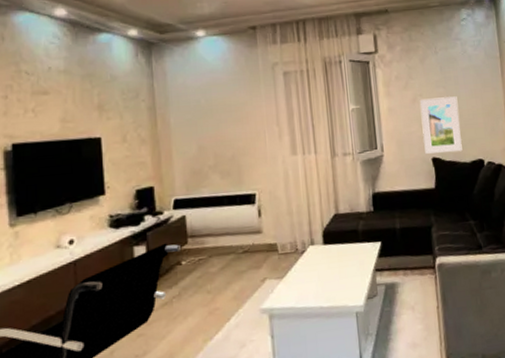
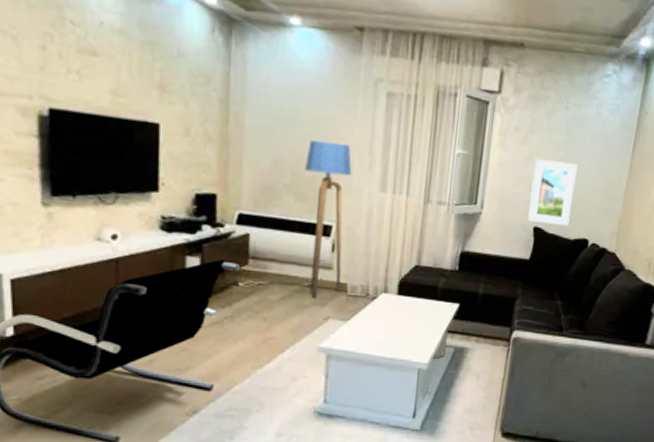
floor lamp: none [224,122,272,263] -> present [305,140,352,298]

